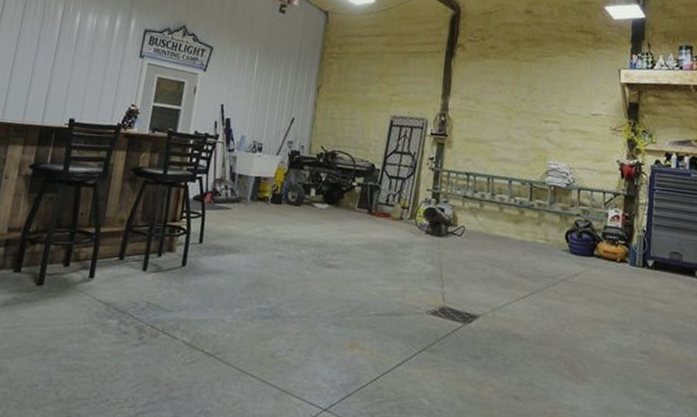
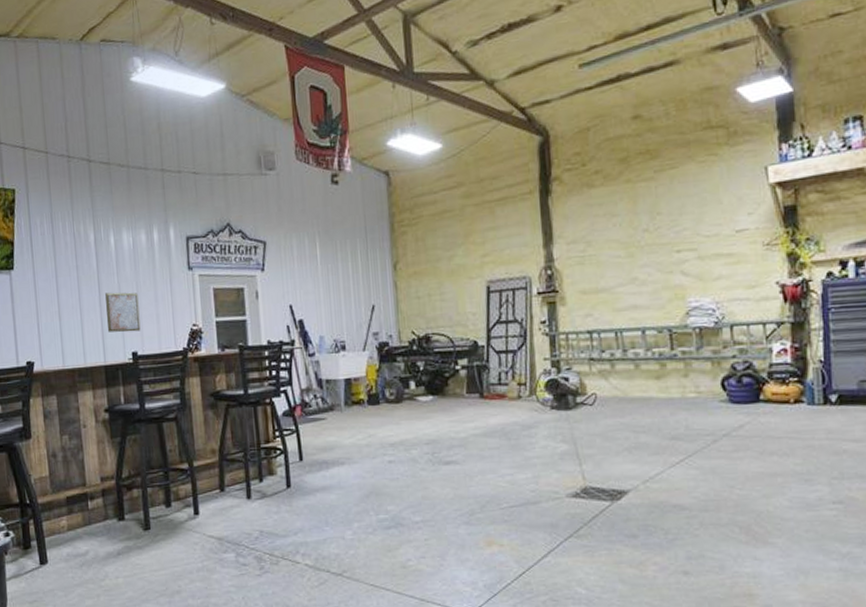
wall art: none [52,62,89,102] -> present [105,292,141,333]

